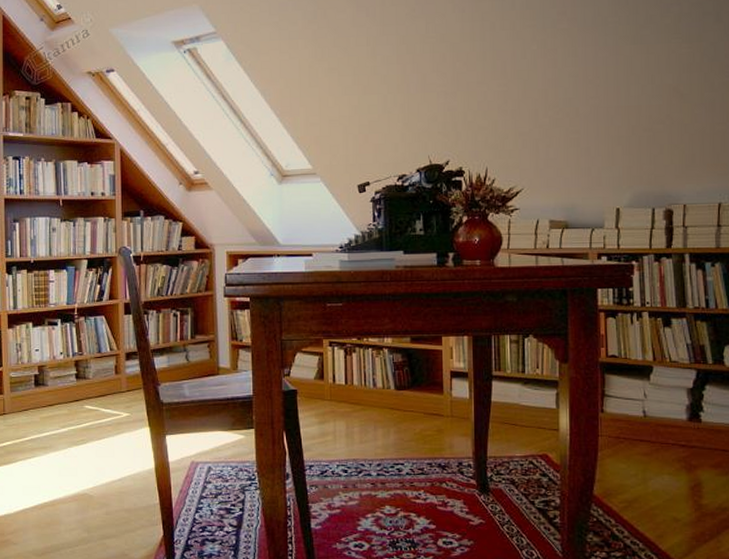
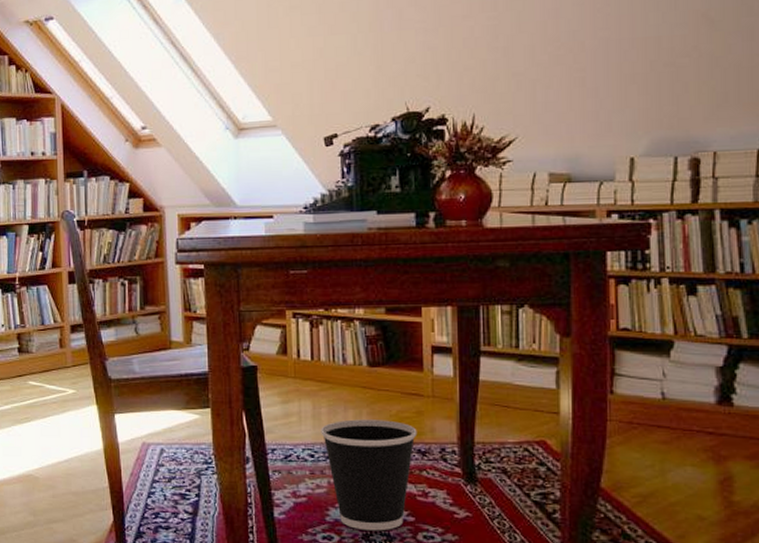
wastebasket: none [353,438,438,538] -> present [321,419,417,531]

